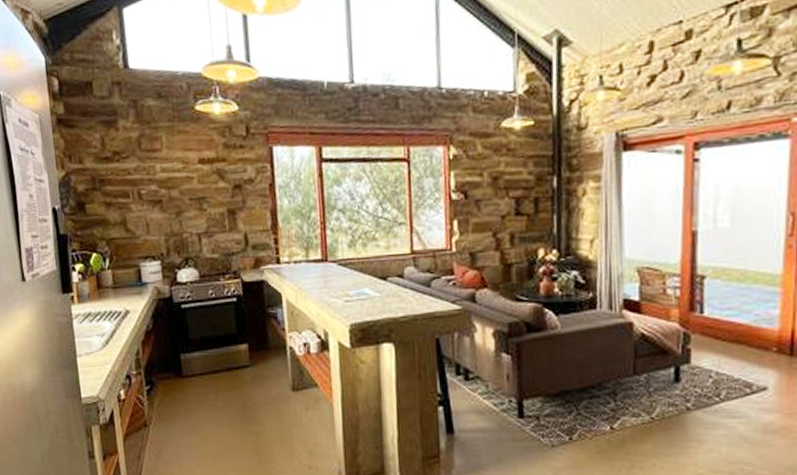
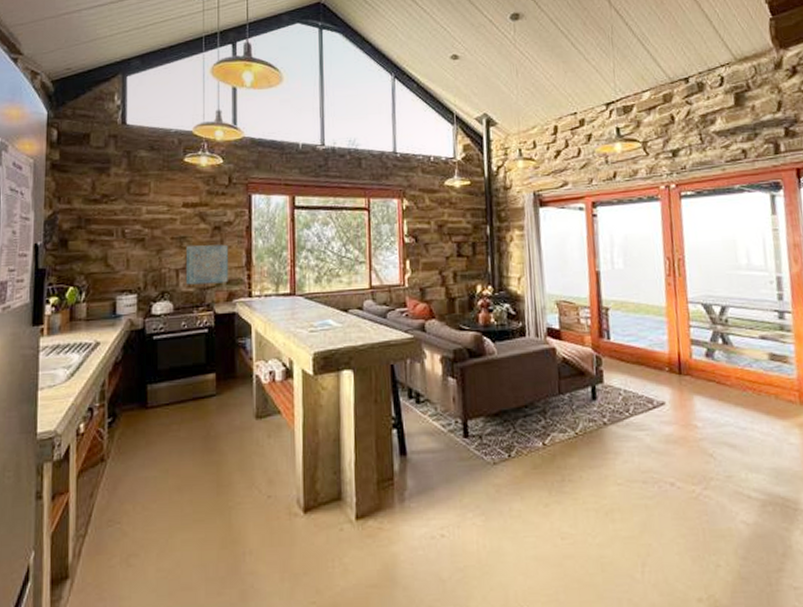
wall art: none [207,205,254,251] -> present [185,244,228,285]

